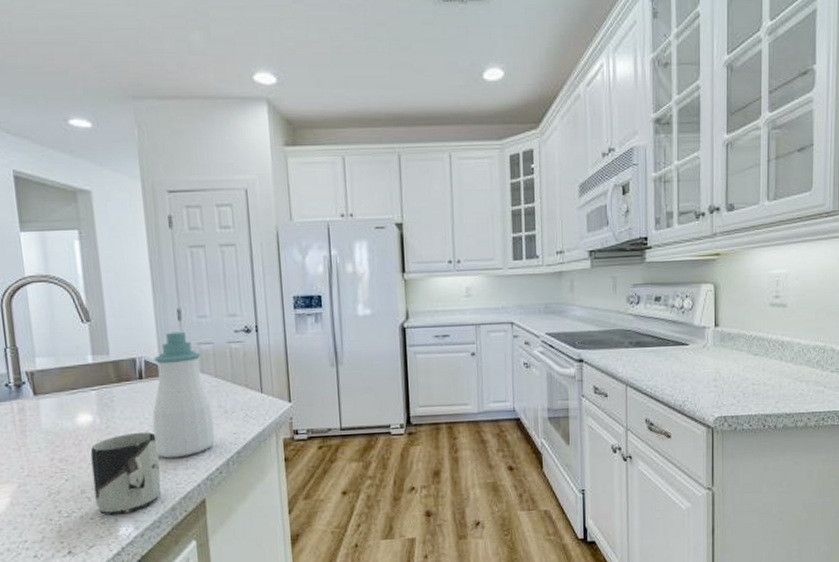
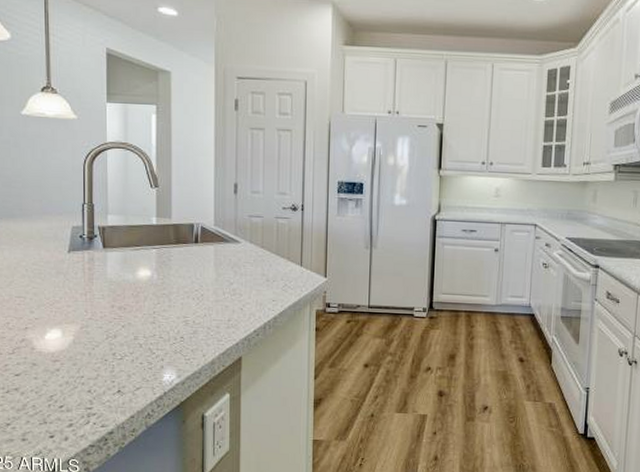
cup: present [90,431,162,515] -> none [146,290,204,362]
soap bottle: present [152,331,216,458] -> none [202,203,257,317]

